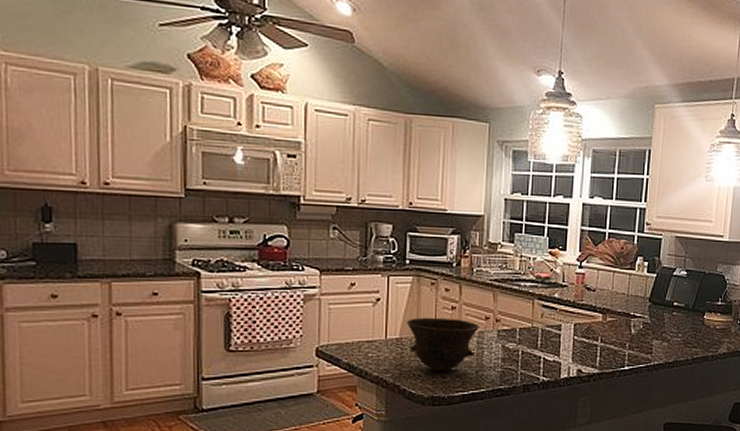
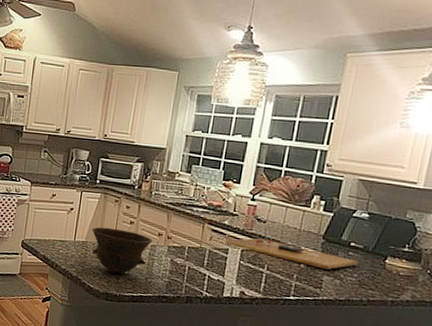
cutting board: none [557,308,682,334] -> present [225,237,358,270]

